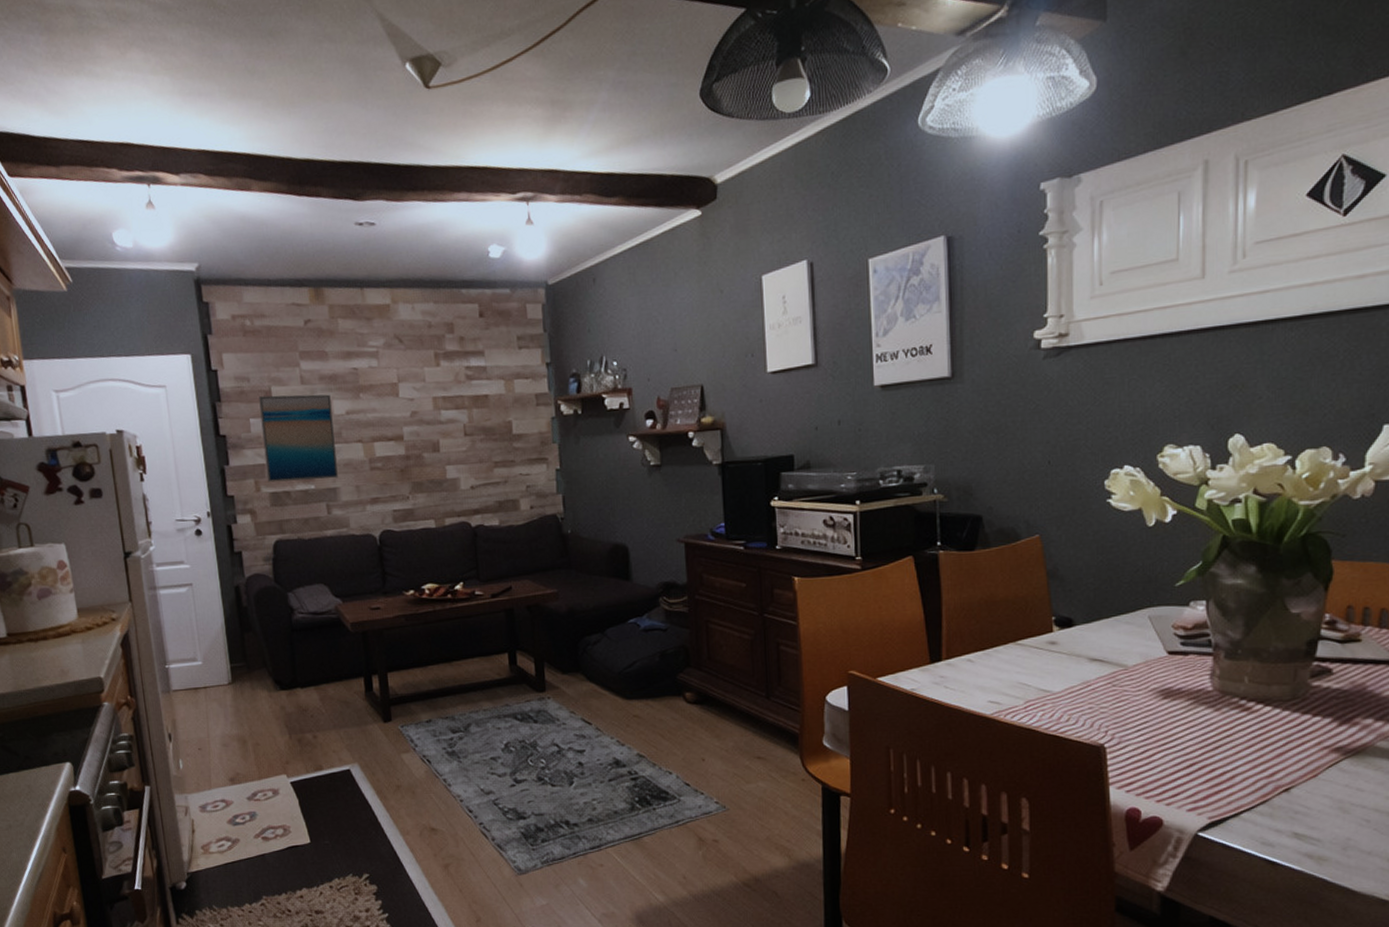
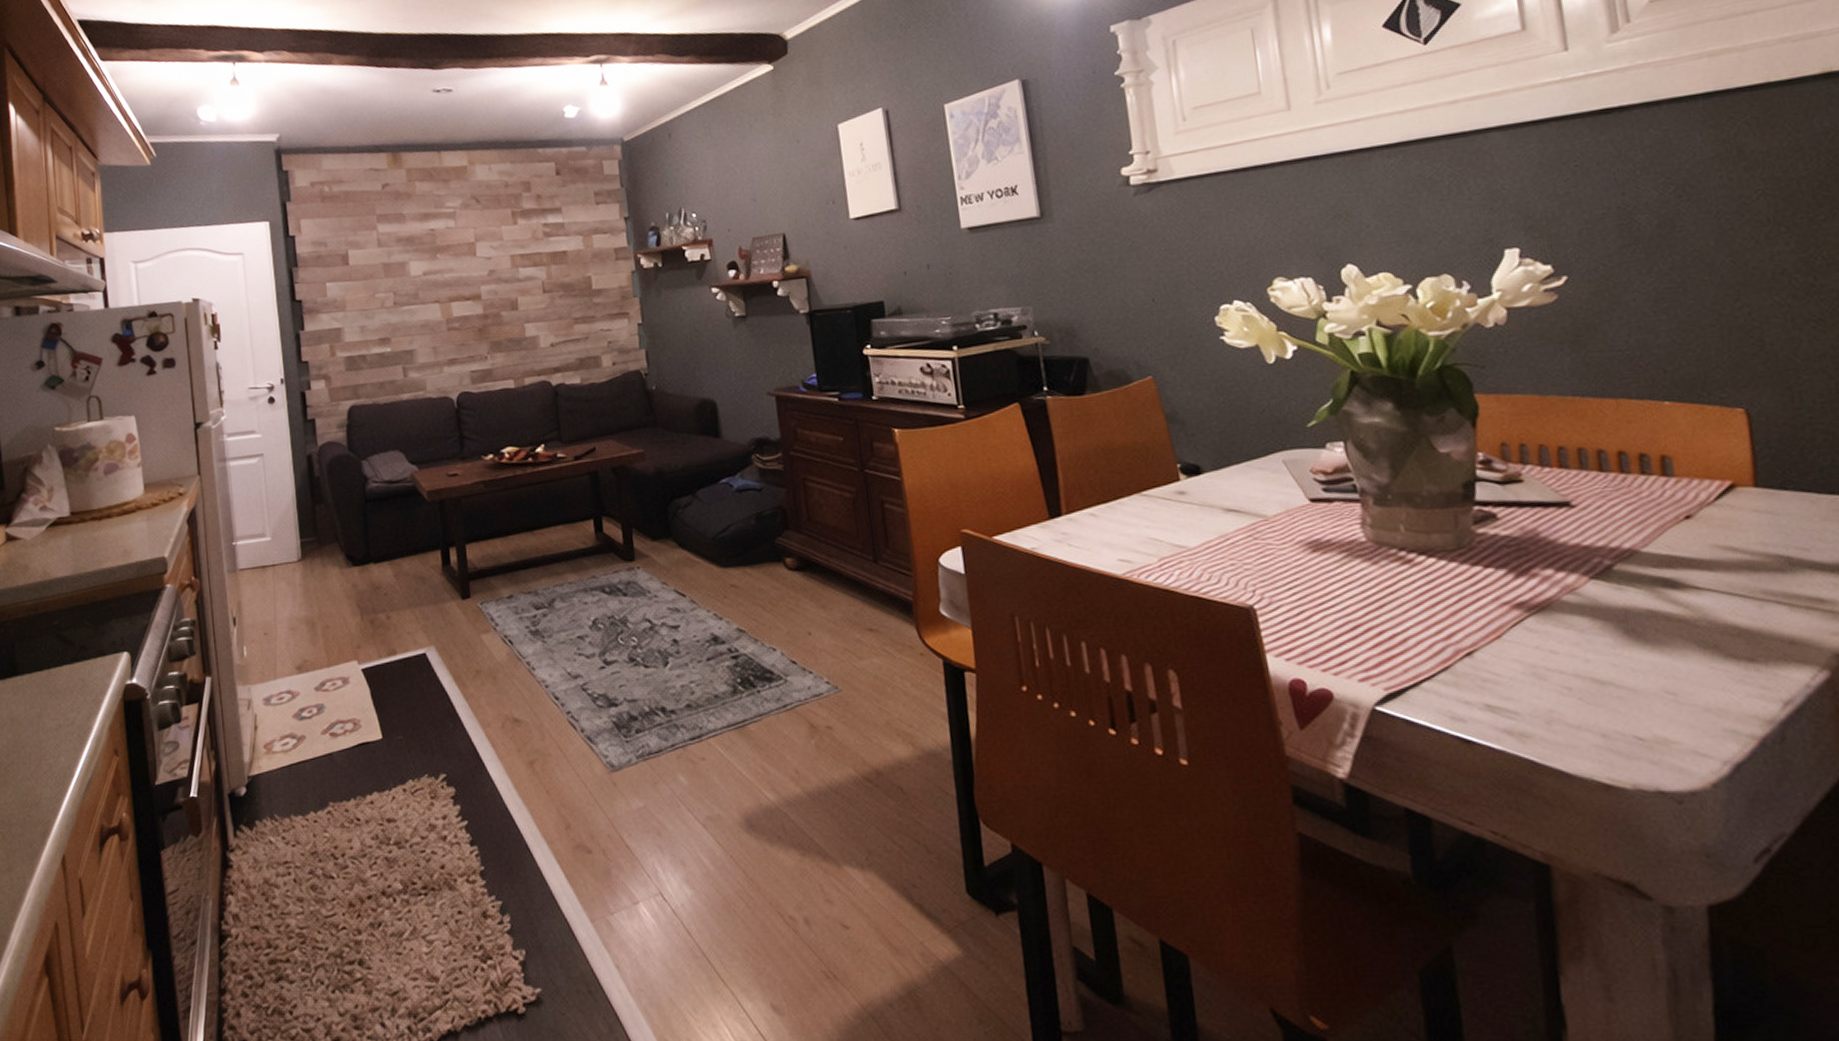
wall art: present [259,394,338,483] -> none [335,256,415,347]

